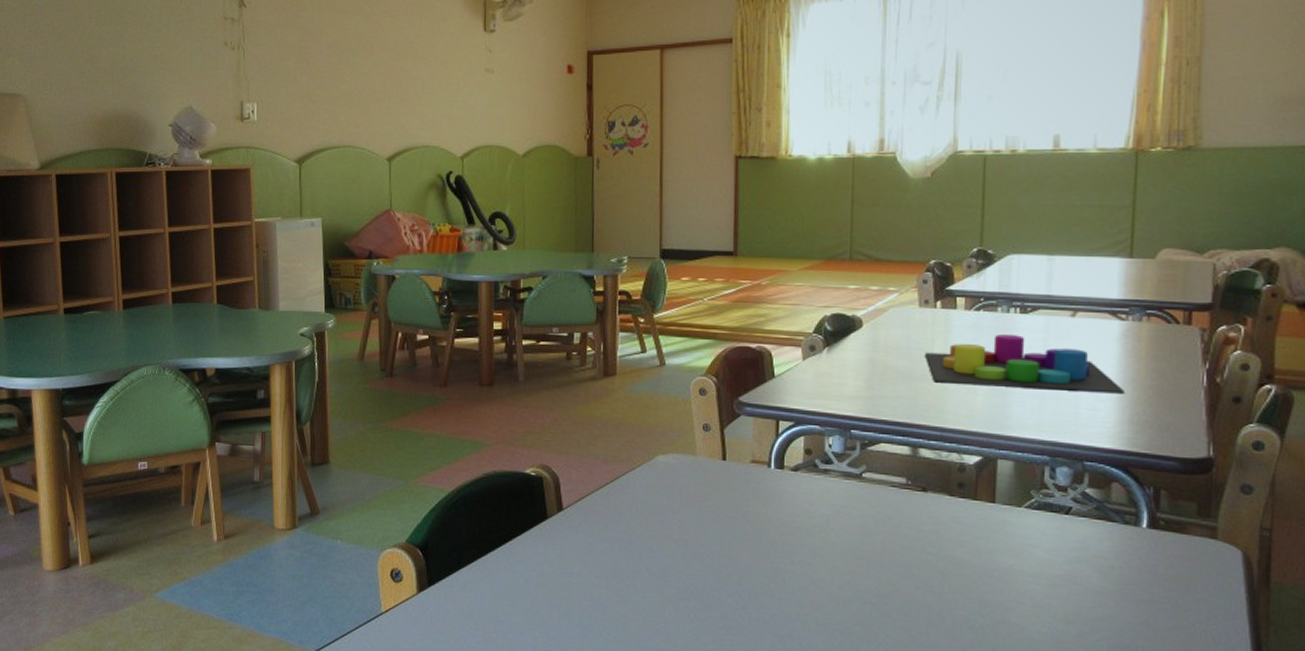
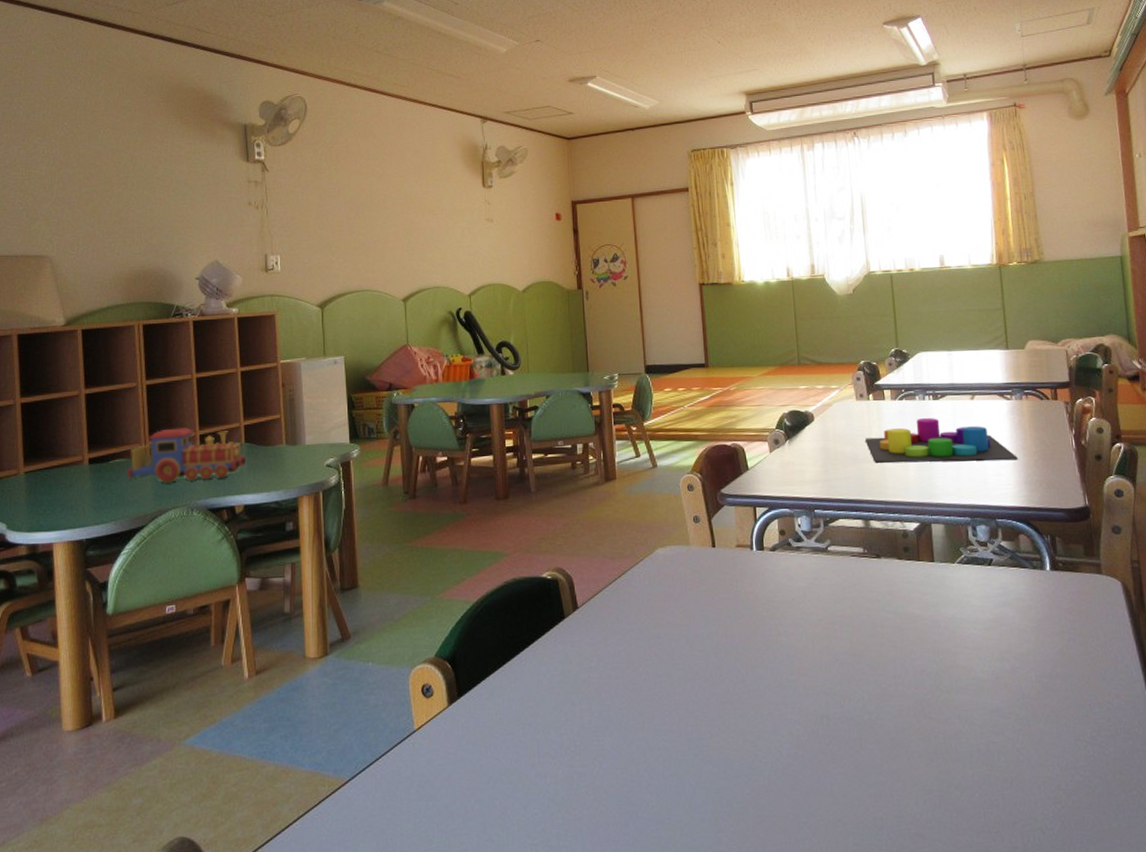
toy train: none [100,283,219,340] -> present [127,427,247,483]

